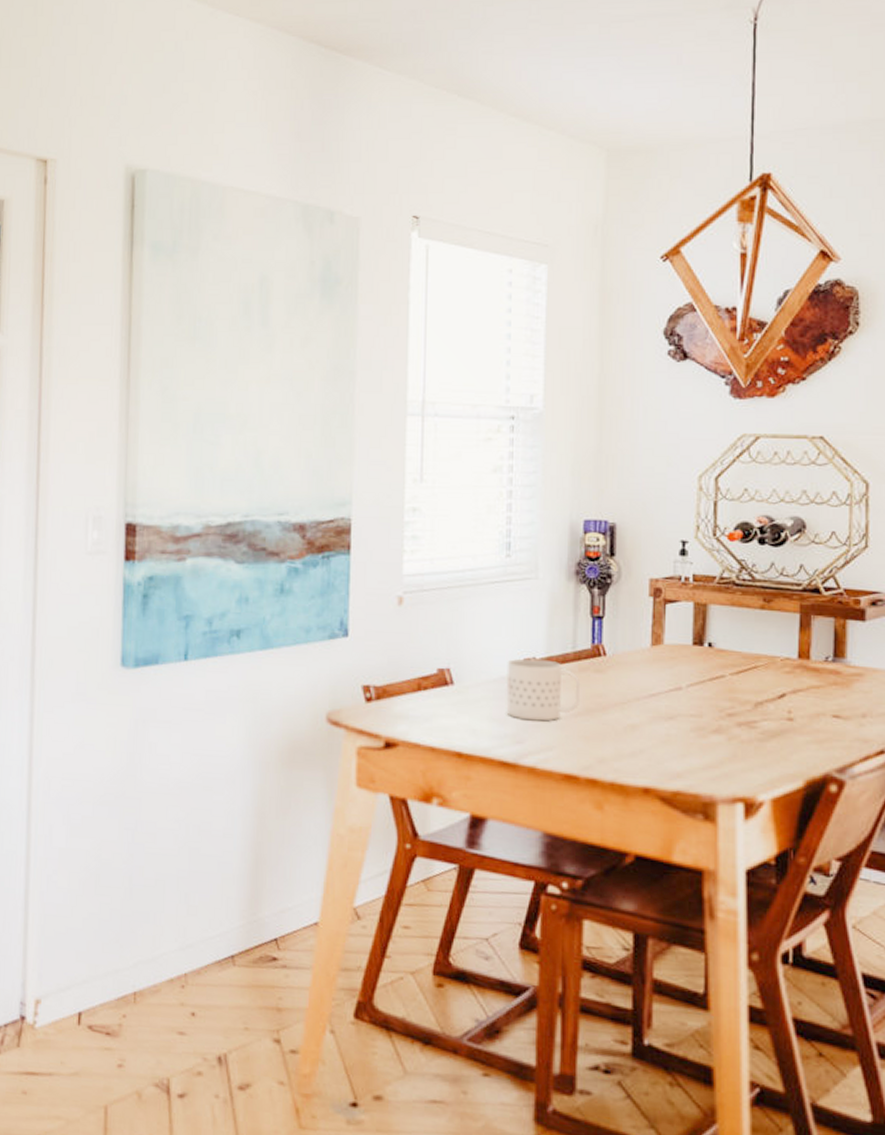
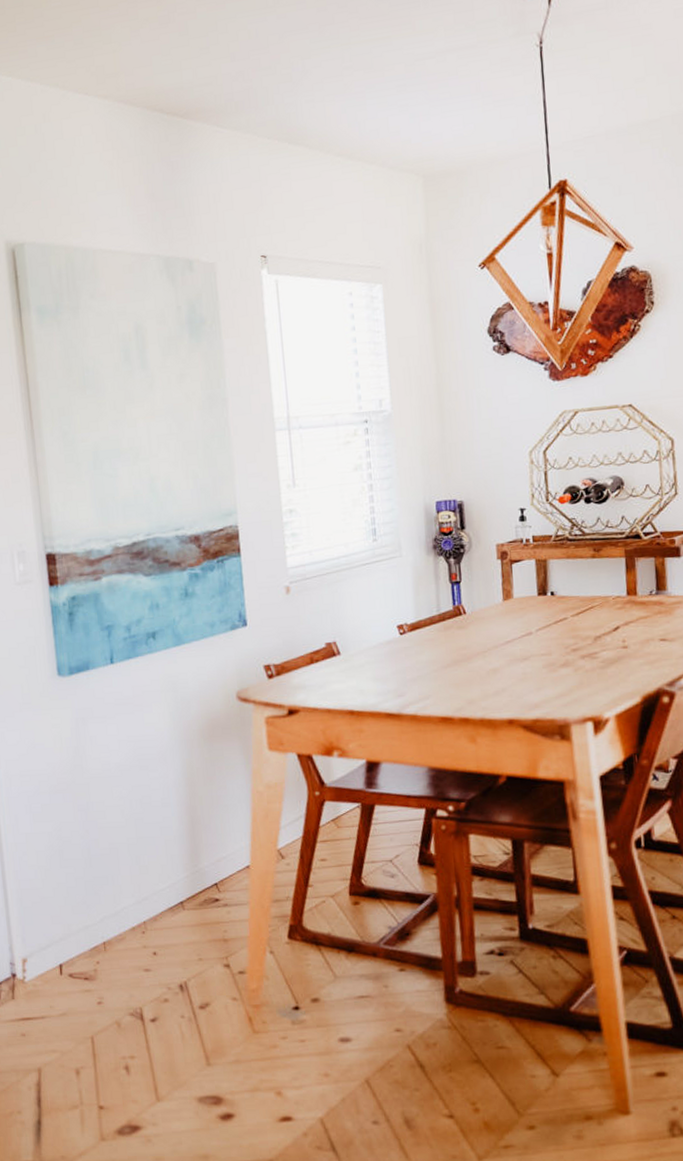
mug: present [506,658,581,721] -> none [383,623,448,677]

